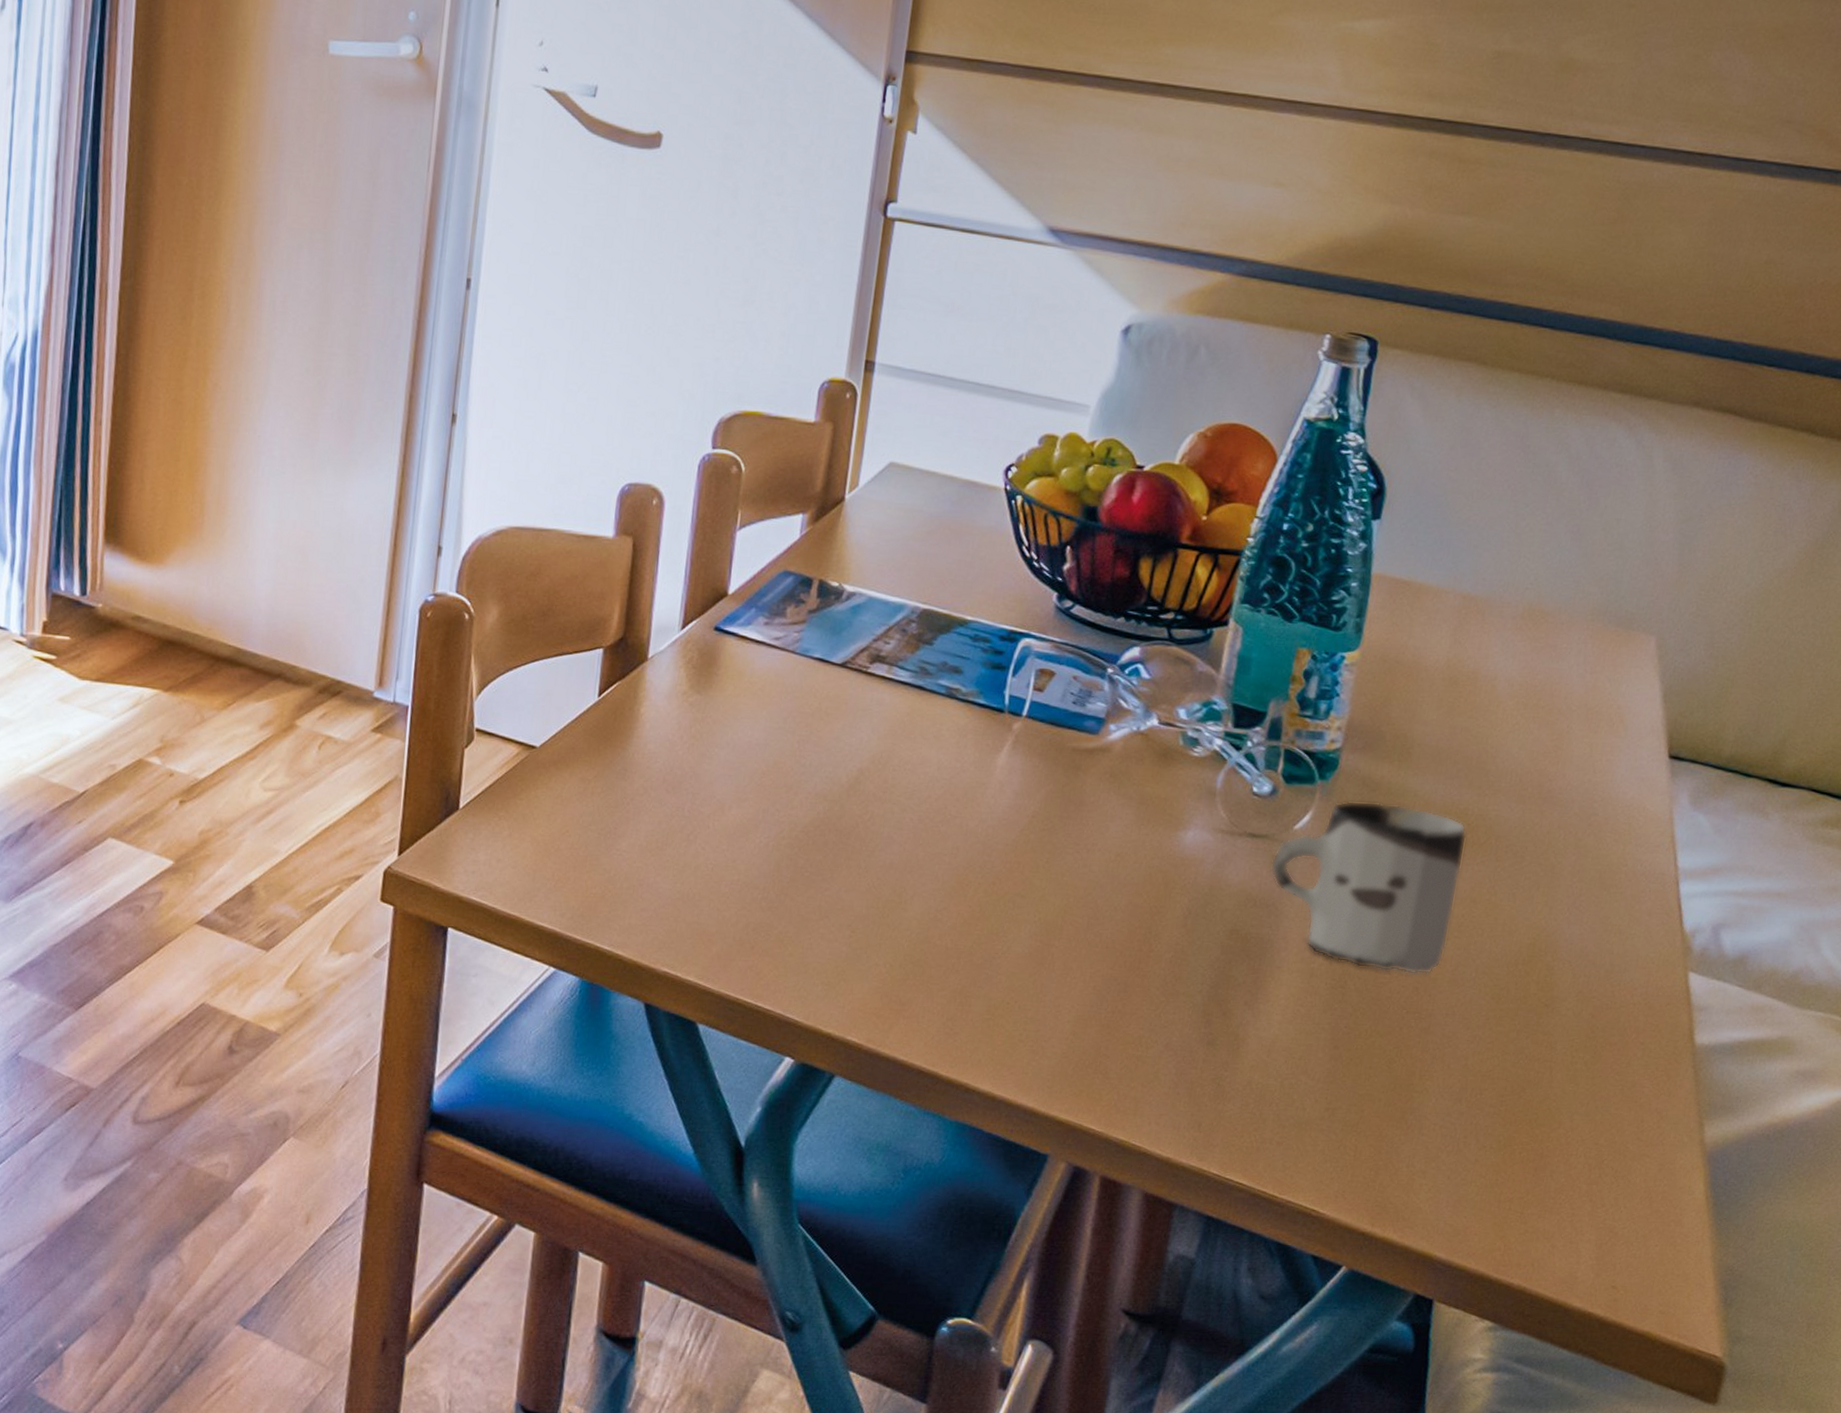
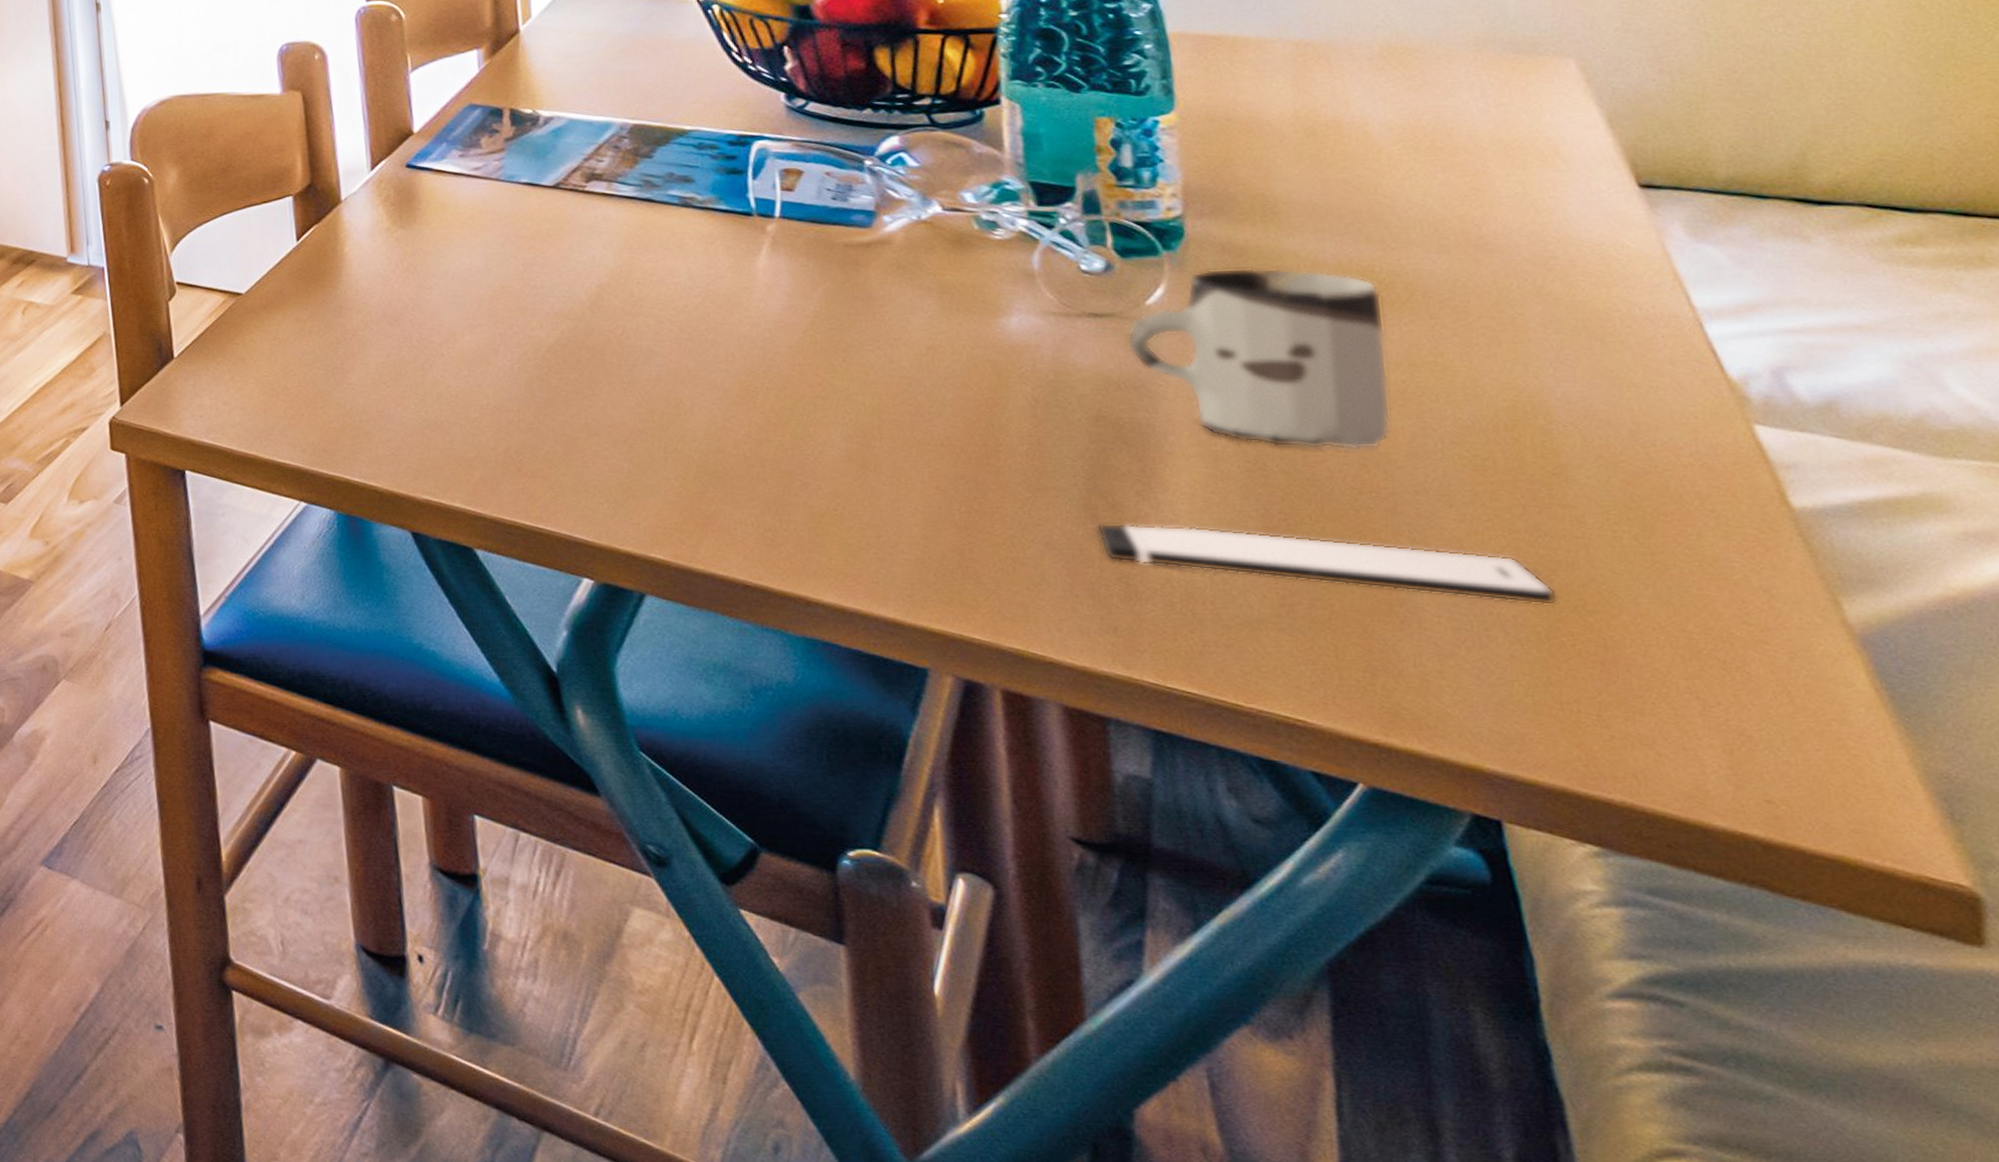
smartphone: none [1207,1028,1521,1119] -> present [1096,523,1557,606]

